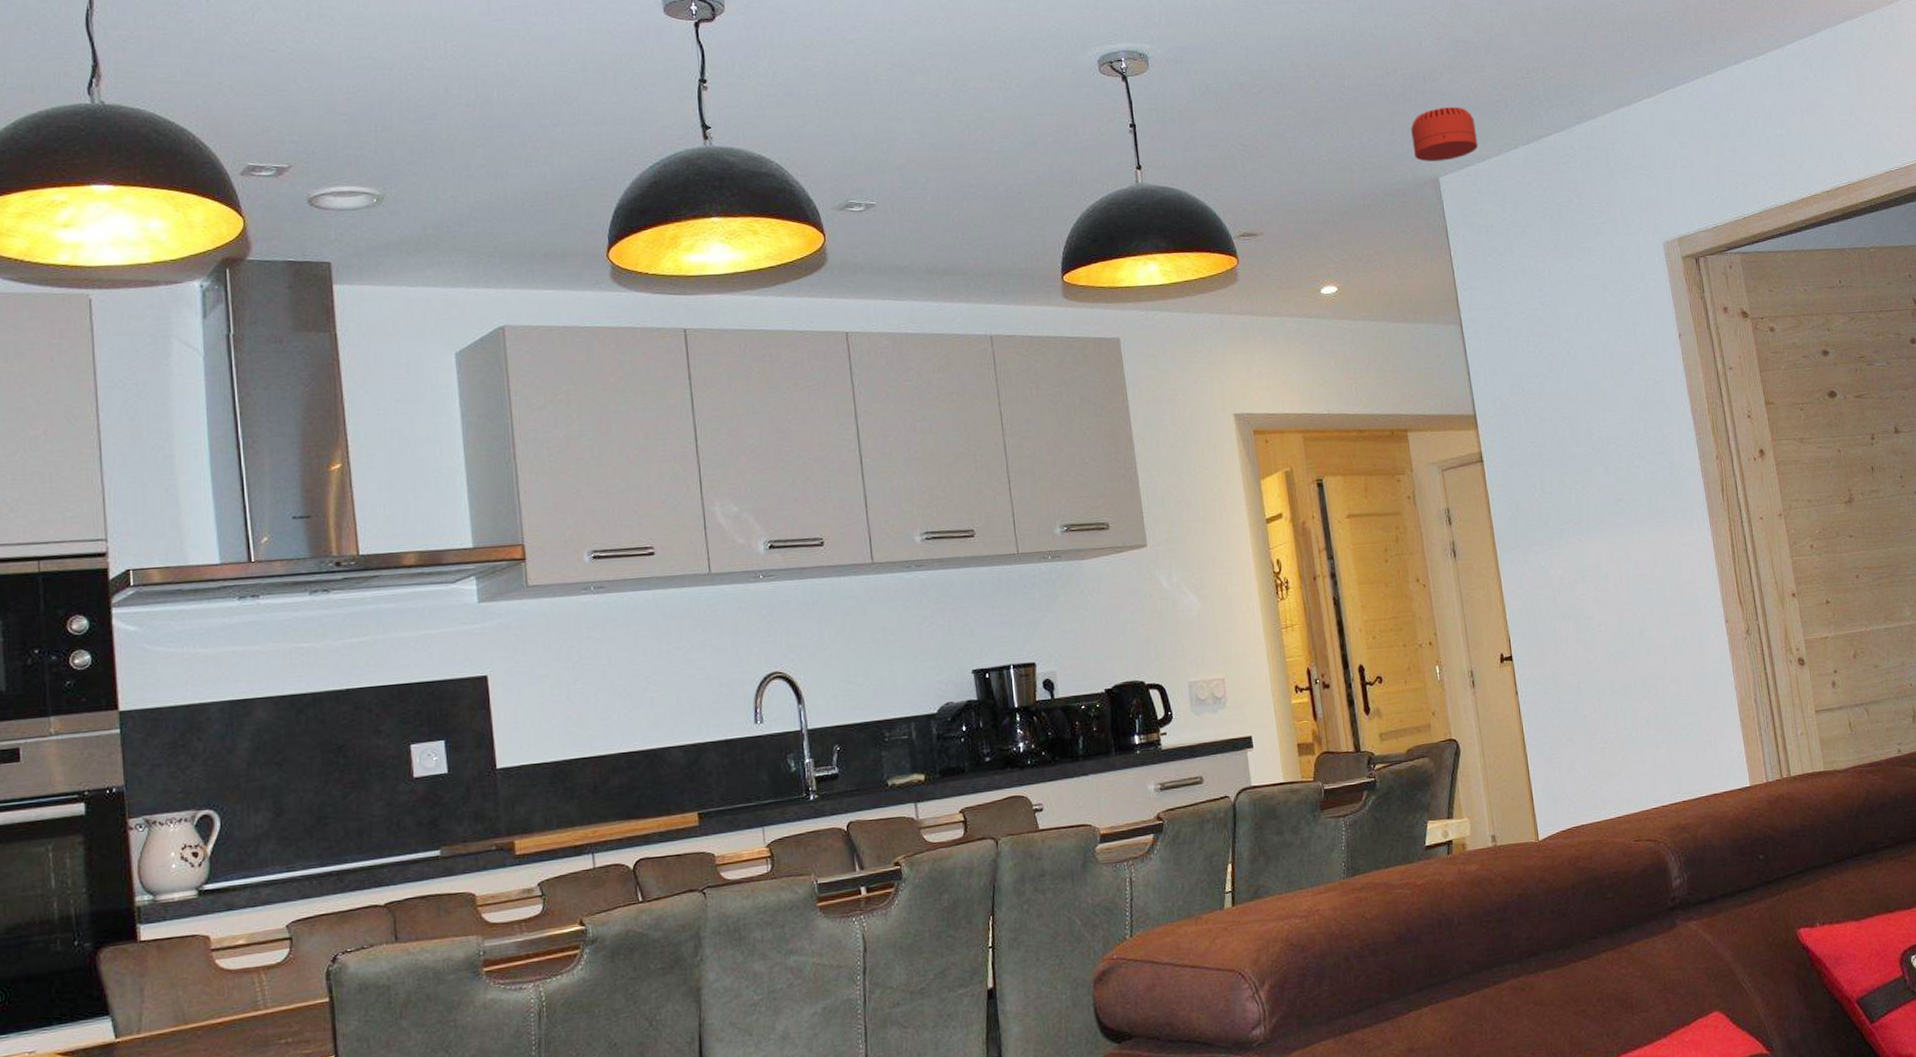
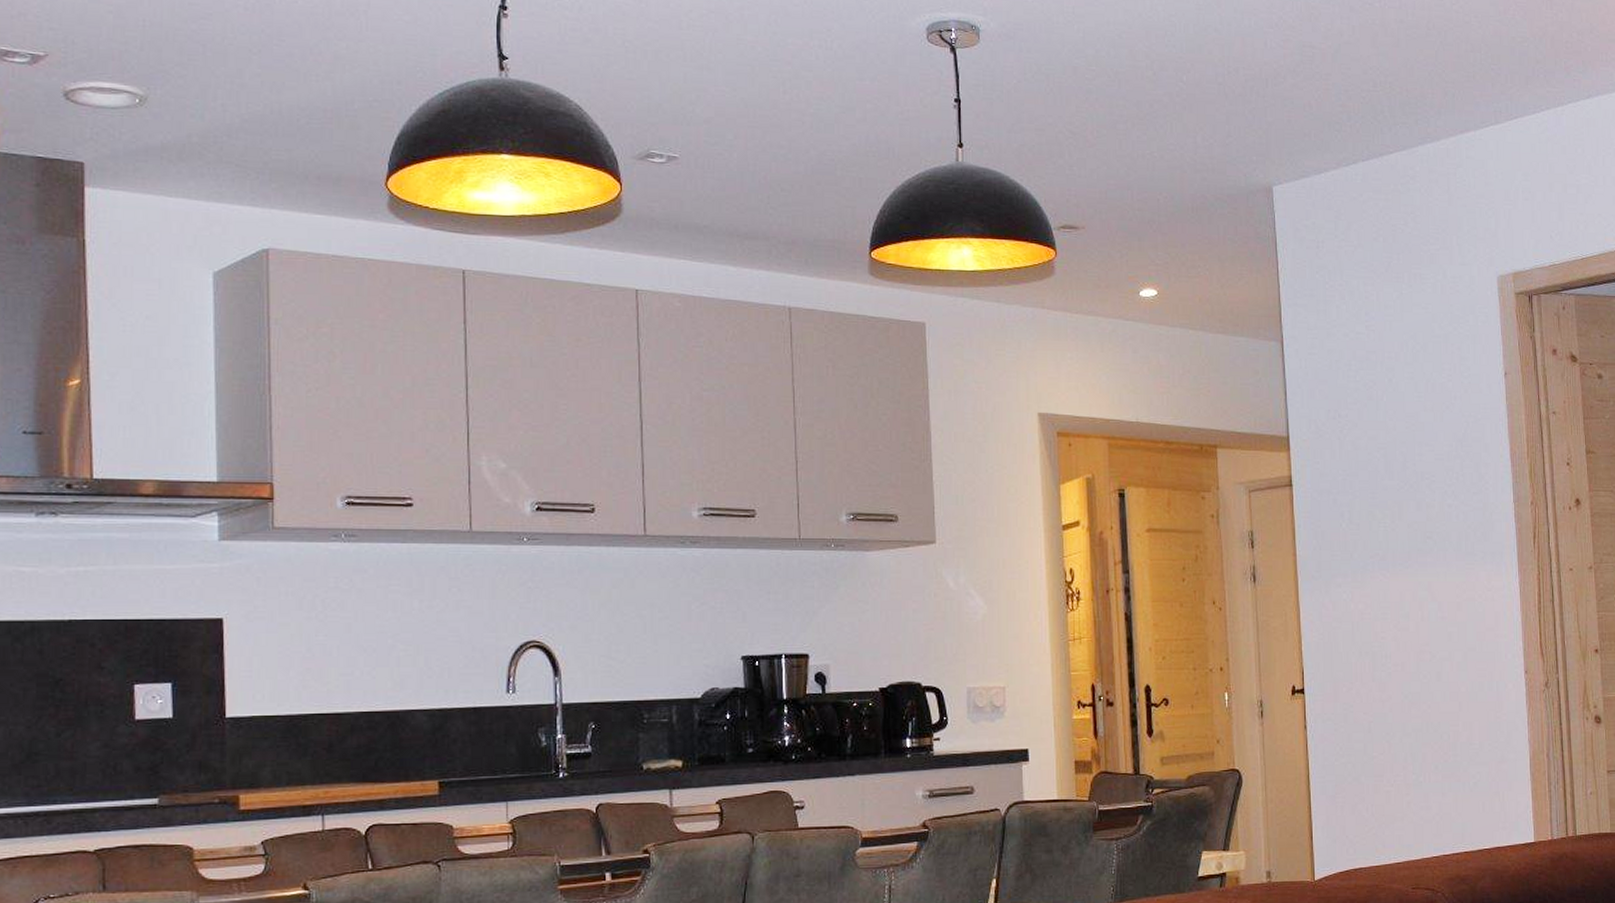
smoke detector: present [1411,106,1478,162] -> none [1248,113,1316,170]

